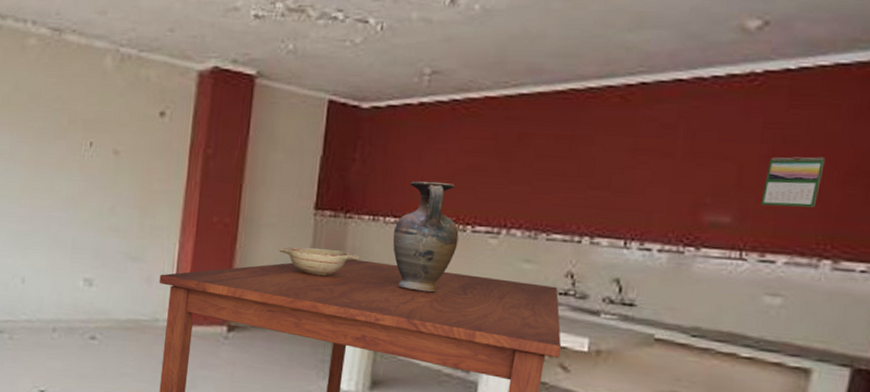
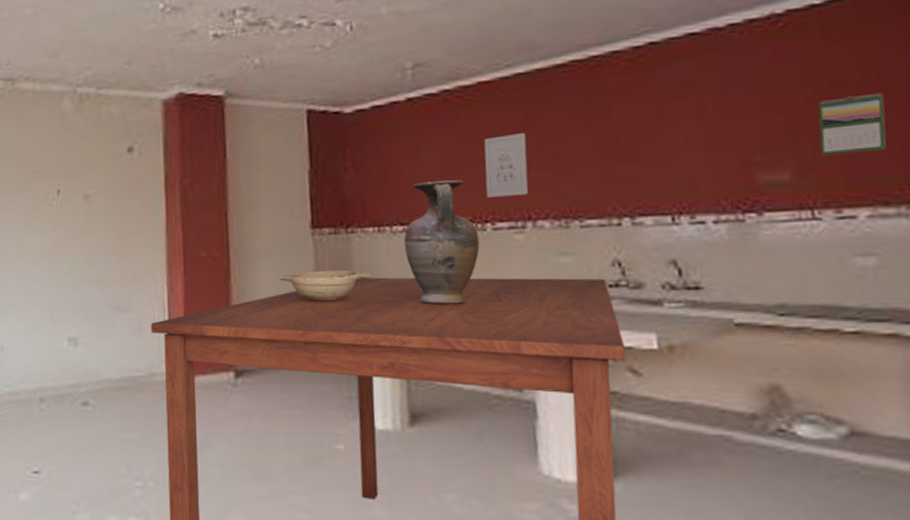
wall art: none [473,149,517,205] -> present [484,133,528,198]

